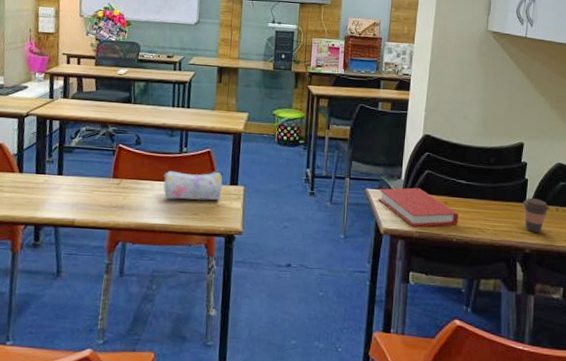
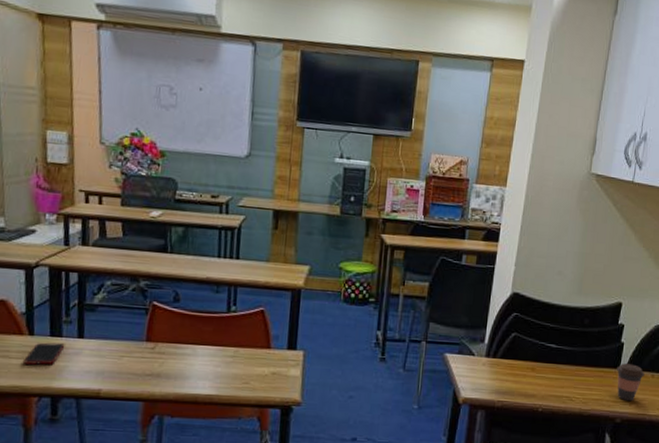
cell phone: none [14,179,47,198] -> present [24,342,65,365]
pencil case: present [163,170,223,201] -> none [208,332,279,368]
book: present [379,187,459,228] -> none [458,352,546,396]

